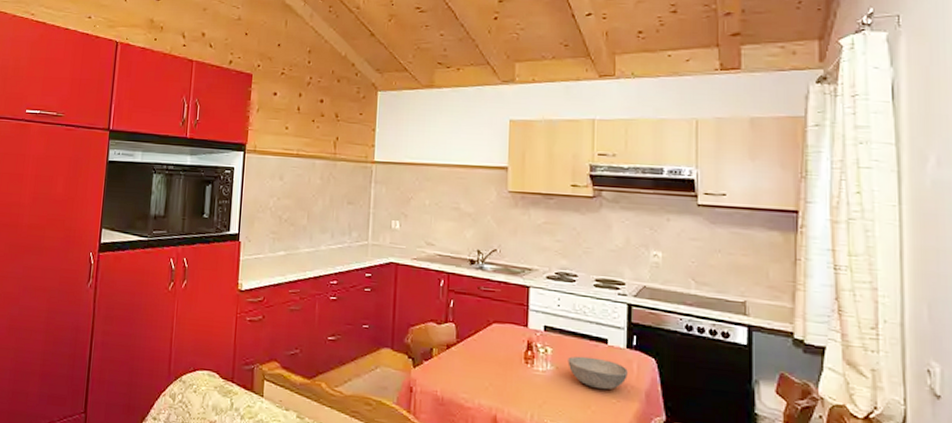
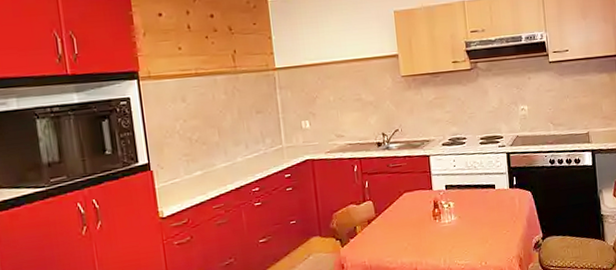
bowl: present [567,356,628,390] -> none [466,201,513,226]

